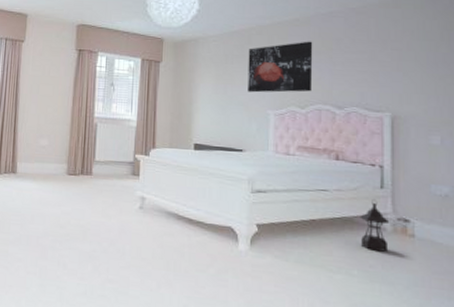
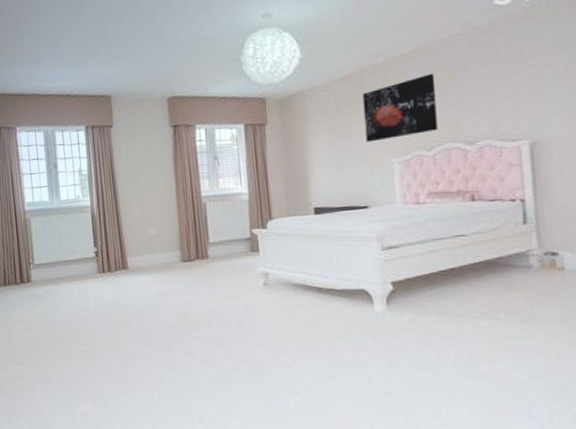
lantern: present [360,199,390,253] -> none [502,237,536,292]

